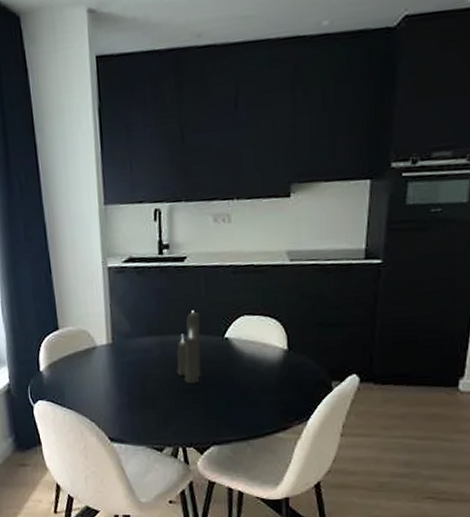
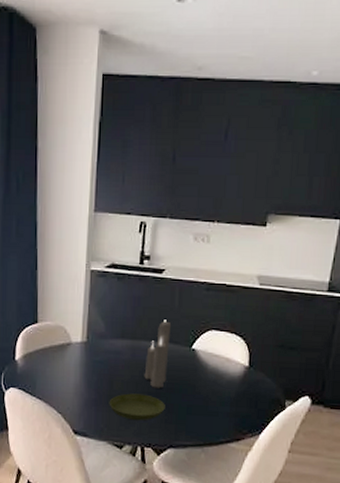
saucer: none [143,391,203,421] -> present [109,393,165,421]

